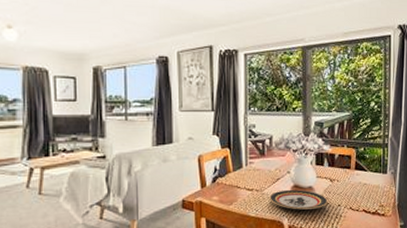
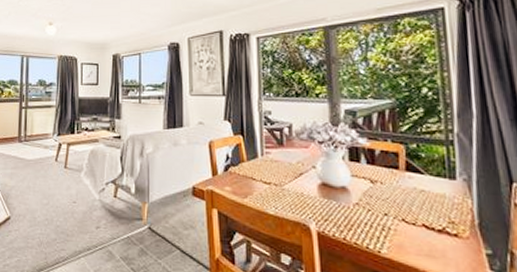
plate: present [269,189,328,210] -> none [291,187,369,215]

